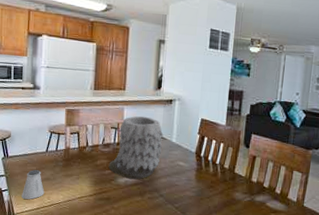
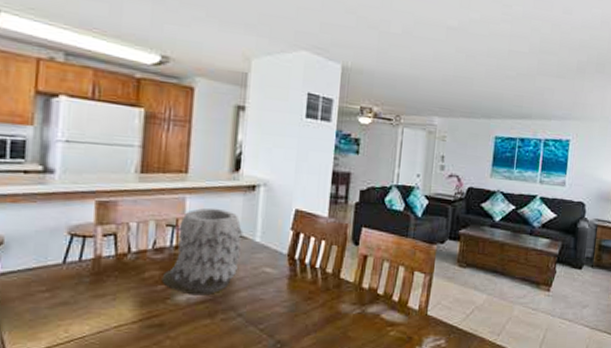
saltshaker: present [22,170,45,199] -> none [20,291,60,335]

